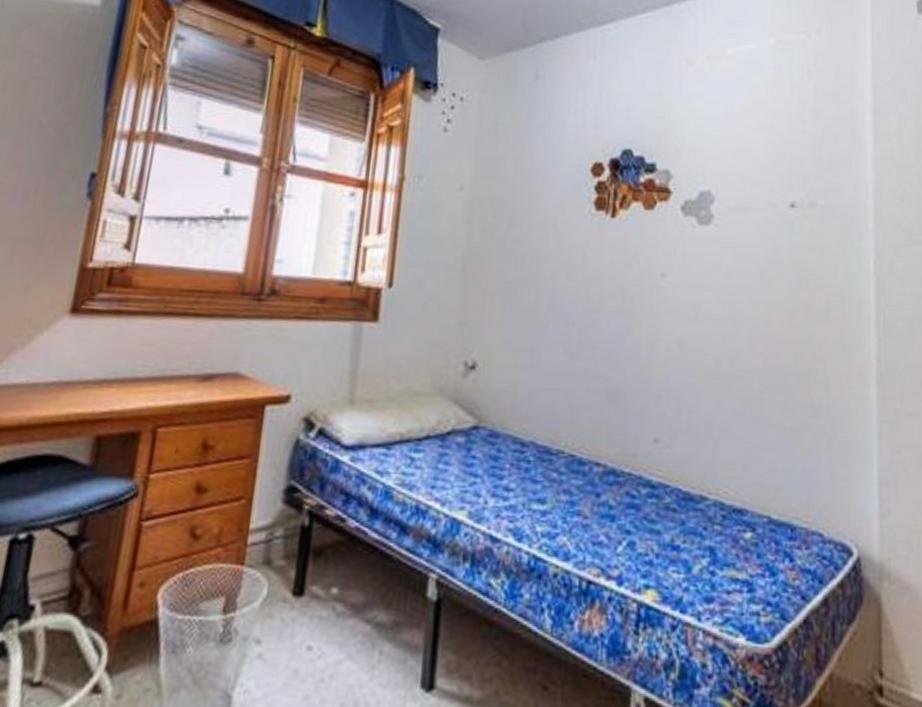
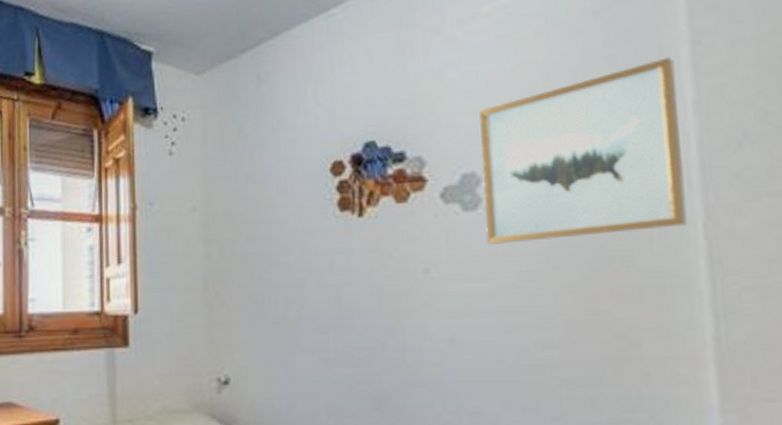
wall art: none [715,119,863,261] -> present [478,57,688,244]

